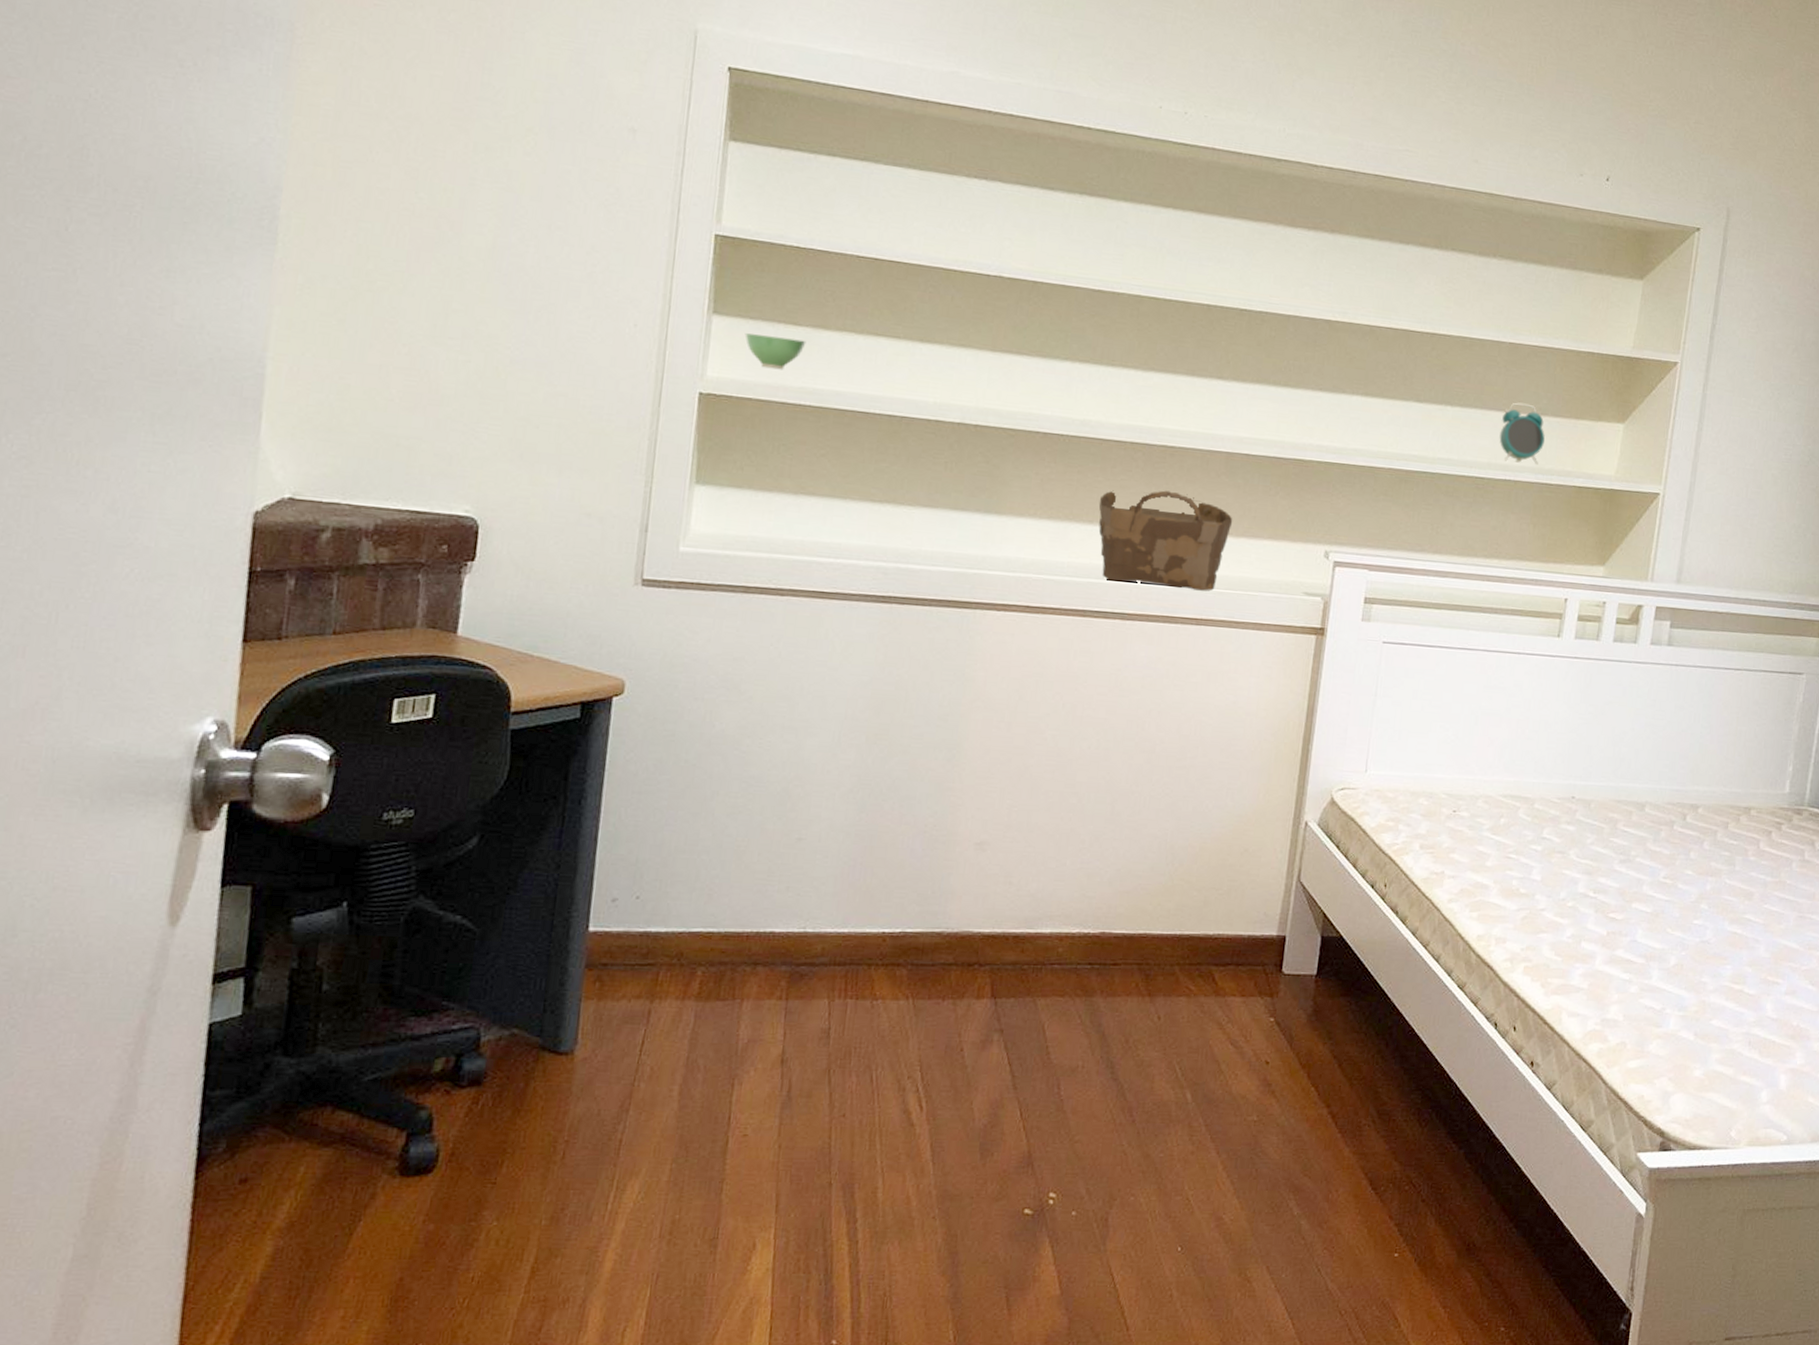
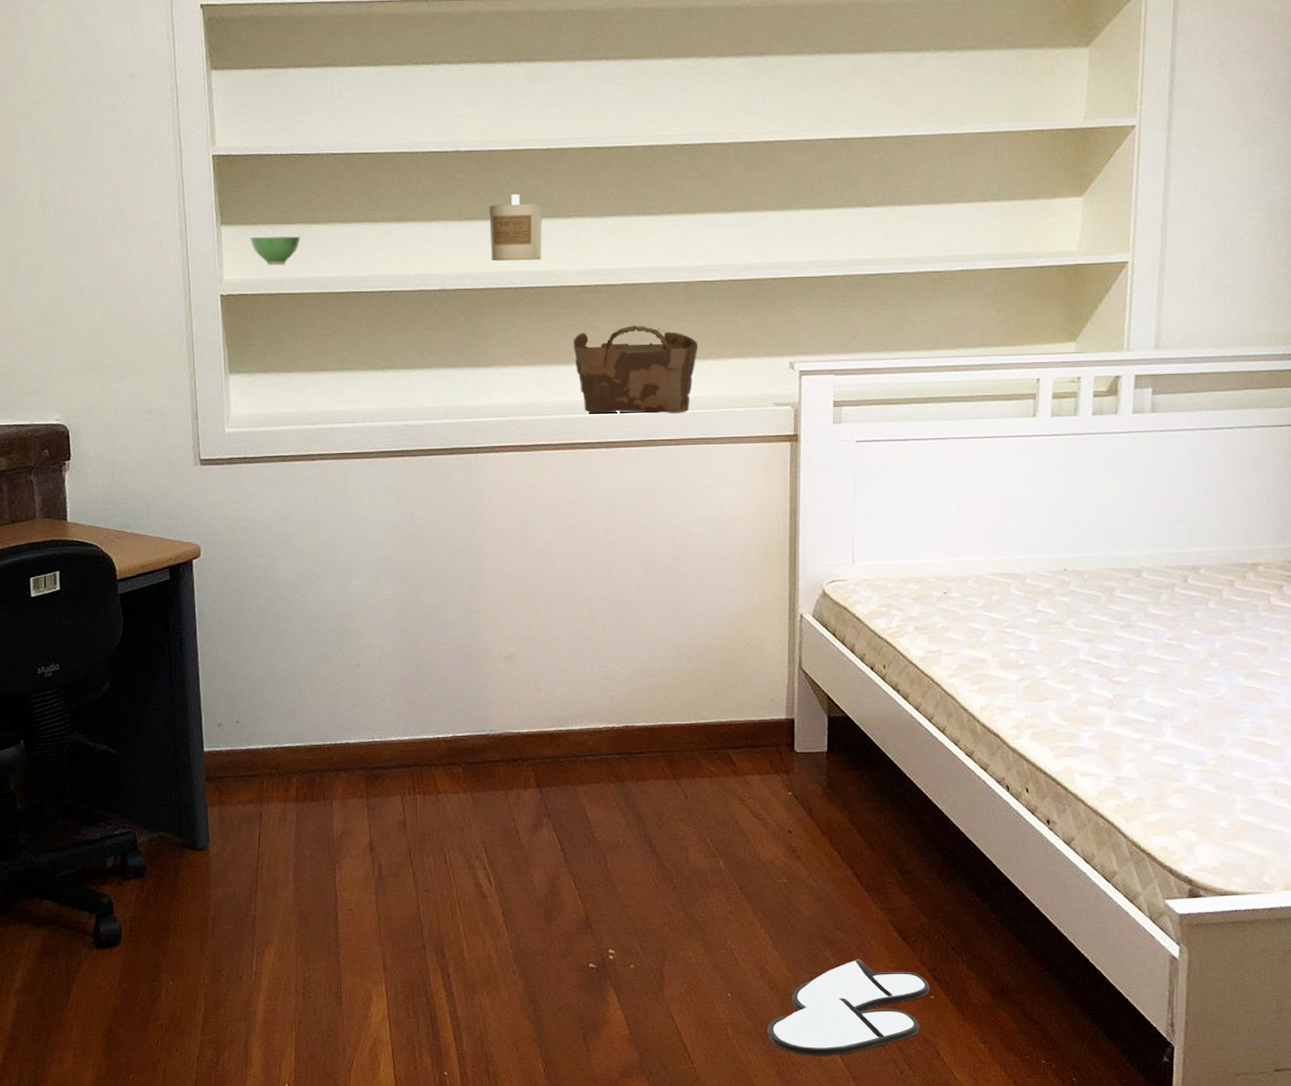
candle: none [1021,332,1086,407] -> present [489,194,543,262]
slippers: none [1215,1209,1395,1322] -> present [766,958,930,1057]
alarm clock: present [1499,402,1545,465] -> none [952,191,999,252]

